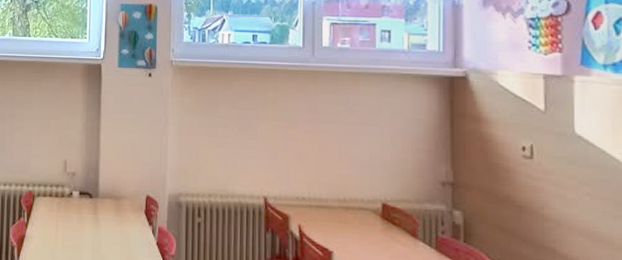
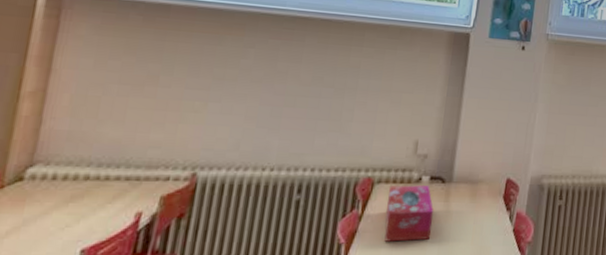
tissue box: none [46,199,86,248] -> present [384,185,434,242]

